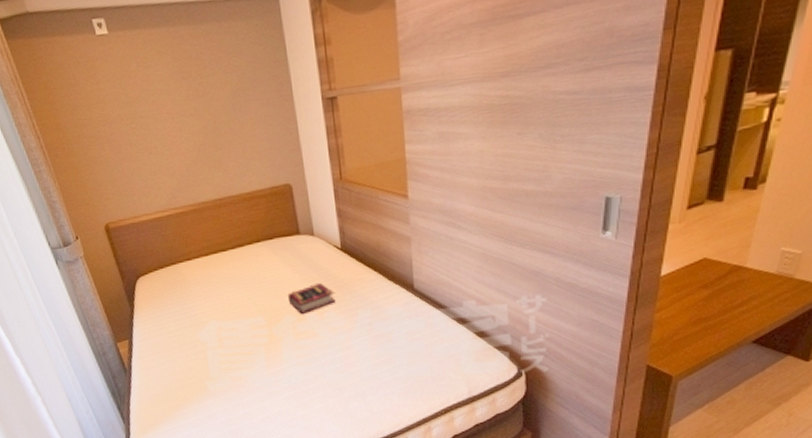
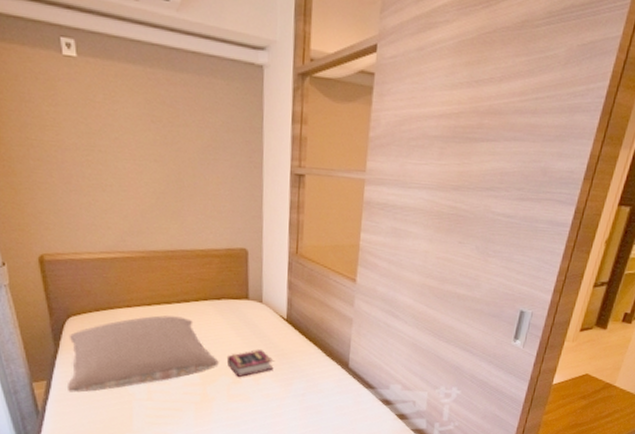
pillow: none [140,262,281,348] -> present [68,315,219,393]

